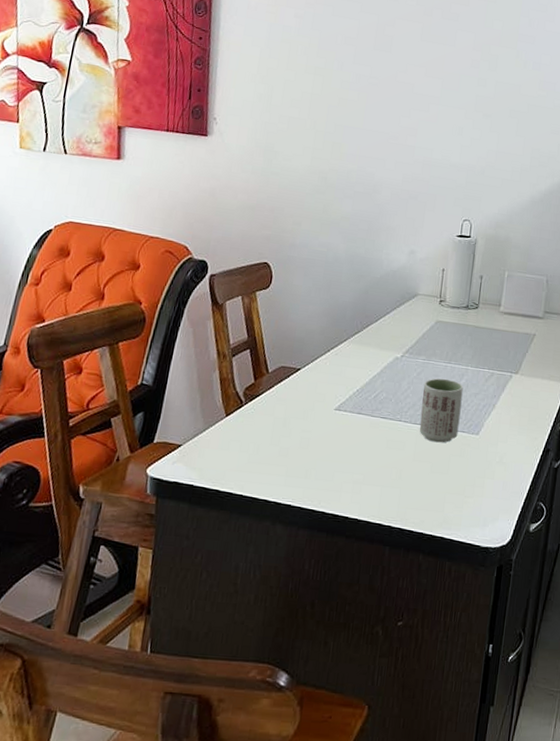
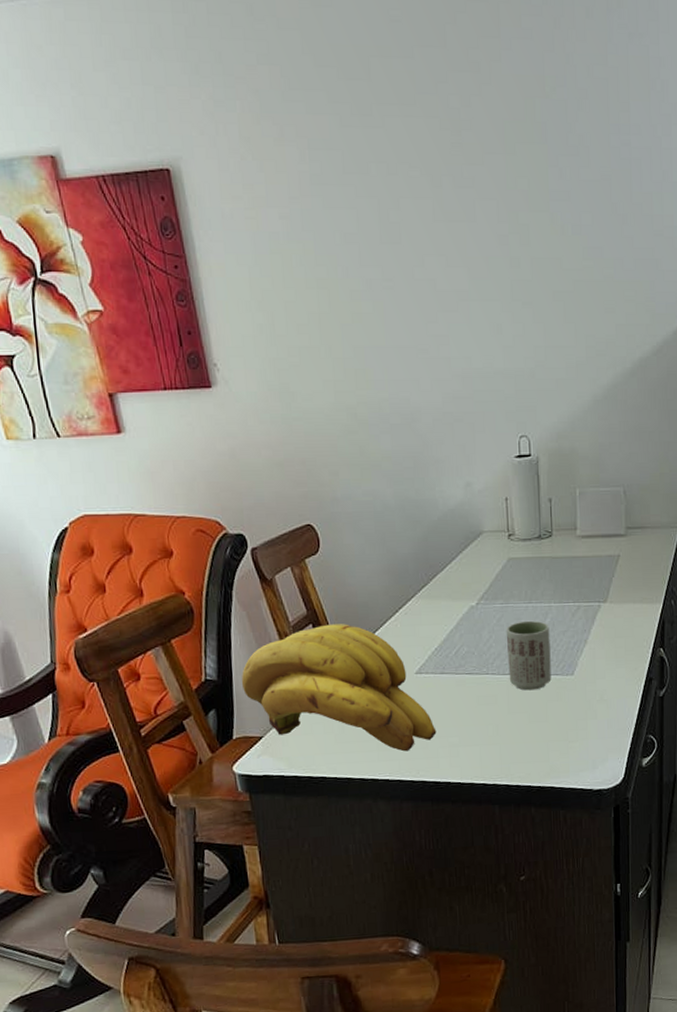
banana bunch: none [173,352,344,481] -> present [241,624,437,752]

